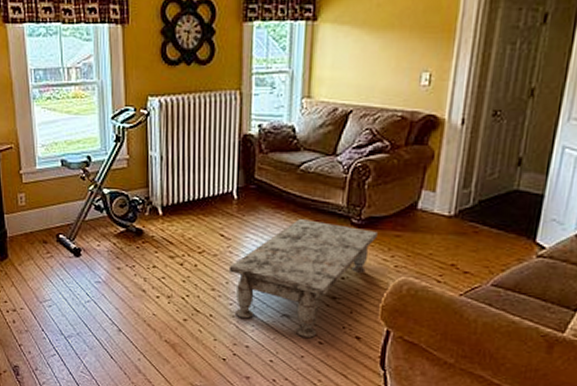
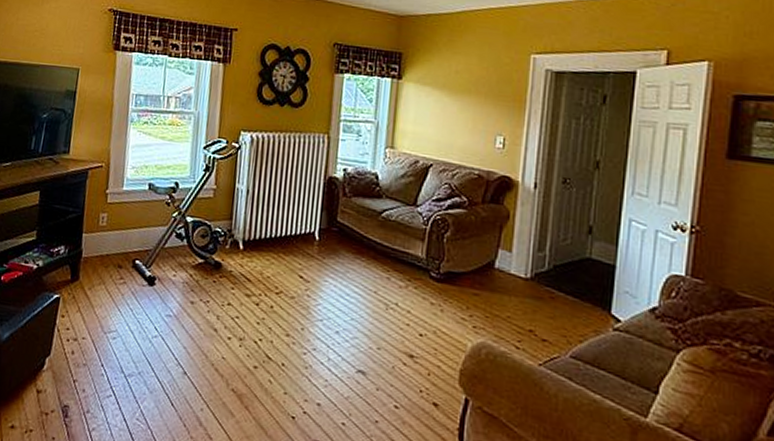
coffee table: present [228,219,378,338] -> none [305,267,456,400]

